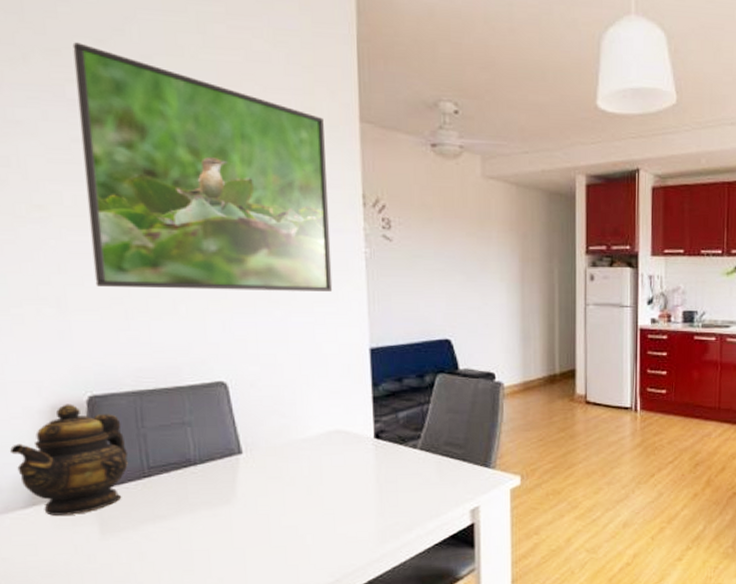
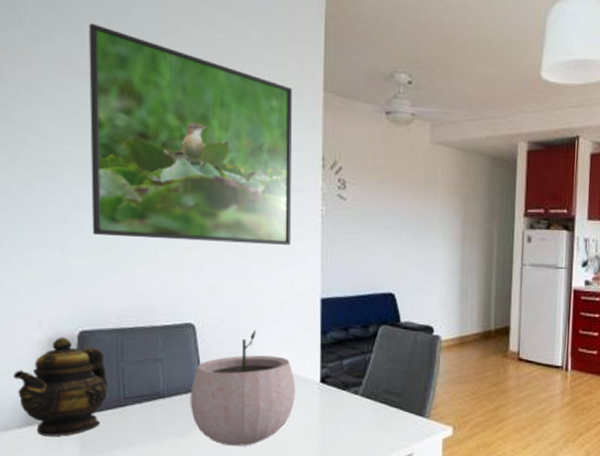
plant pot: none [226,385,347,512] -> present [190,329,296,446]

